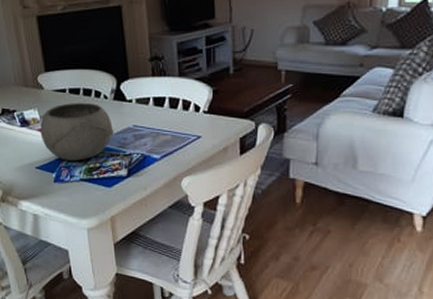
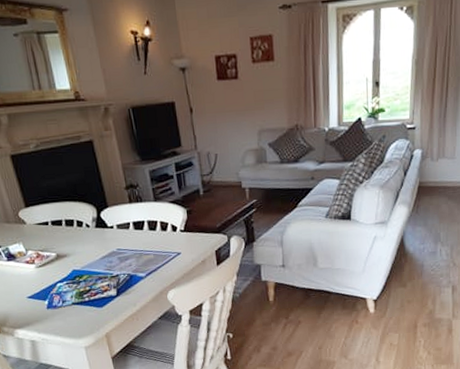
bowl: present [40,102,114,161] -> none [26,232,100,288]

